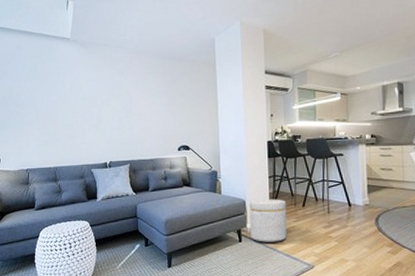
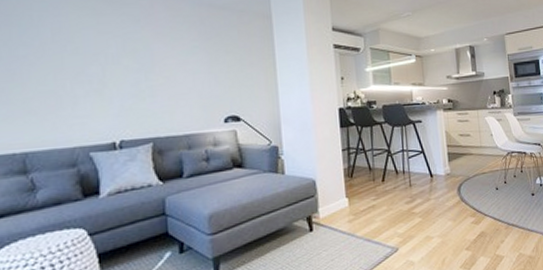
ottoman: present [249,199,287,242] -> none [320,175,366,228]

